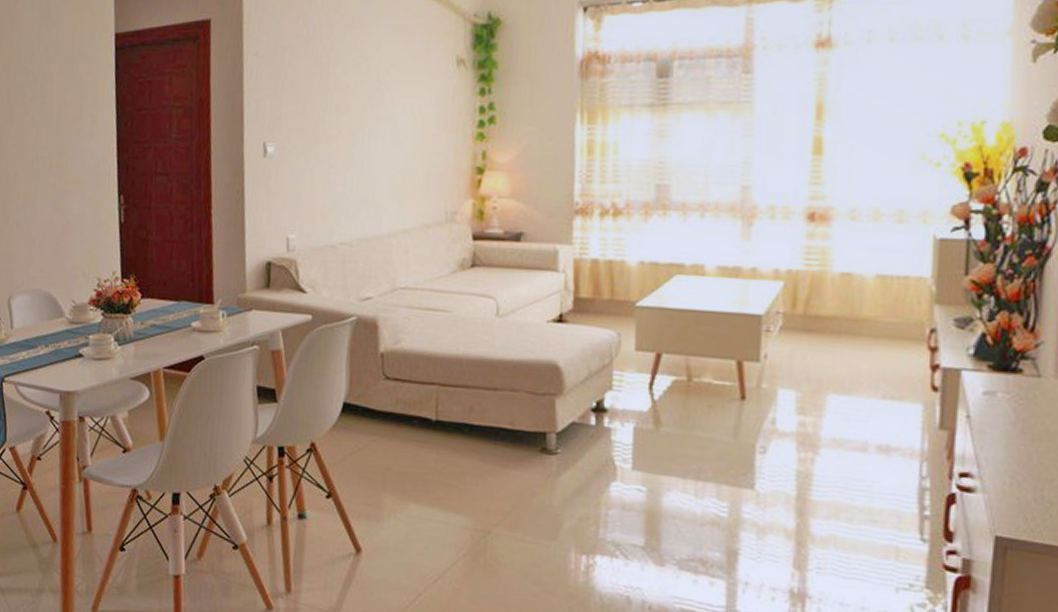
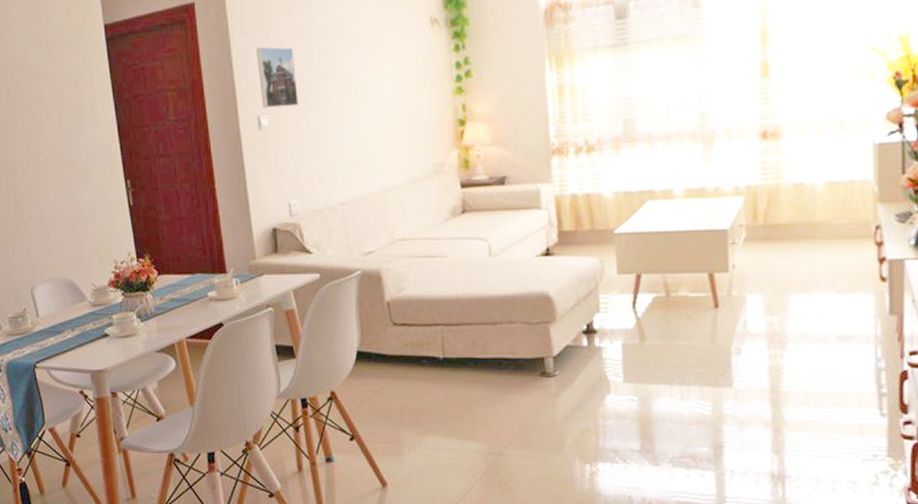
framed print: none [269,71,309,136] -> present [255,46,298,108]

